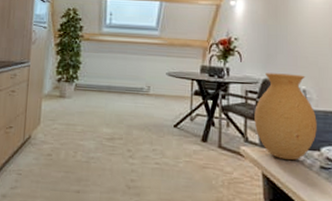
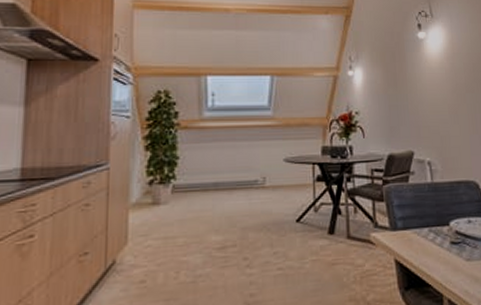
vase: present [254,72,317,161] -> none [382,146,445,241]

